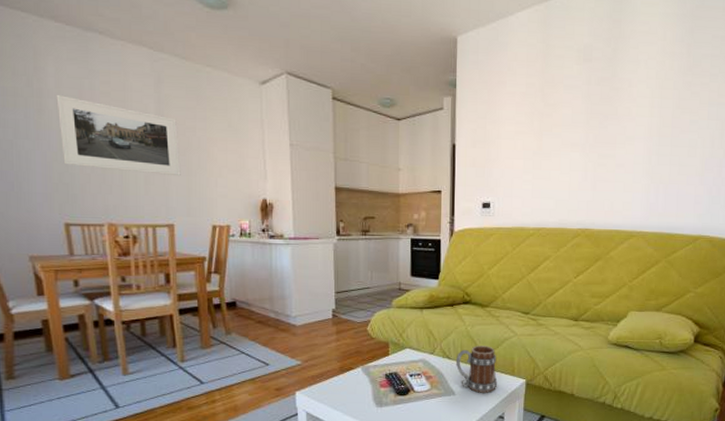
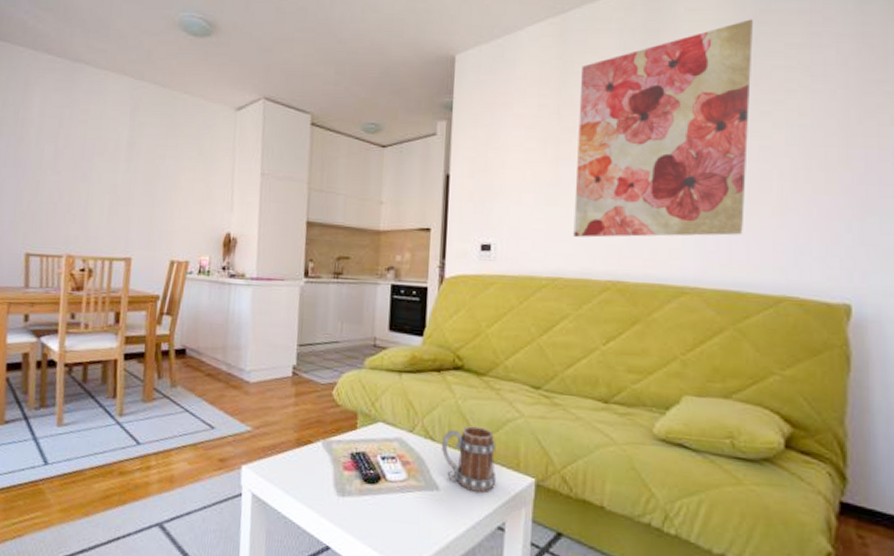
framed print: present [56,94,181,177] -> none [34,123,148,207]
wall art: none [553,14,690,196] -> present [573,19,753,238]

